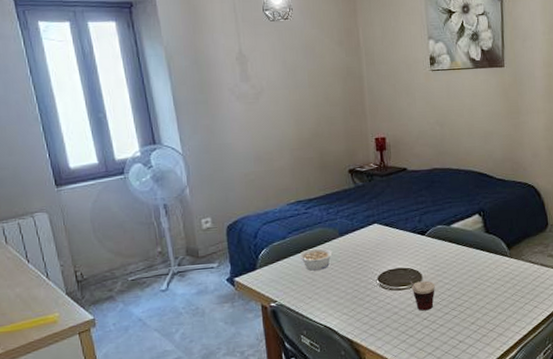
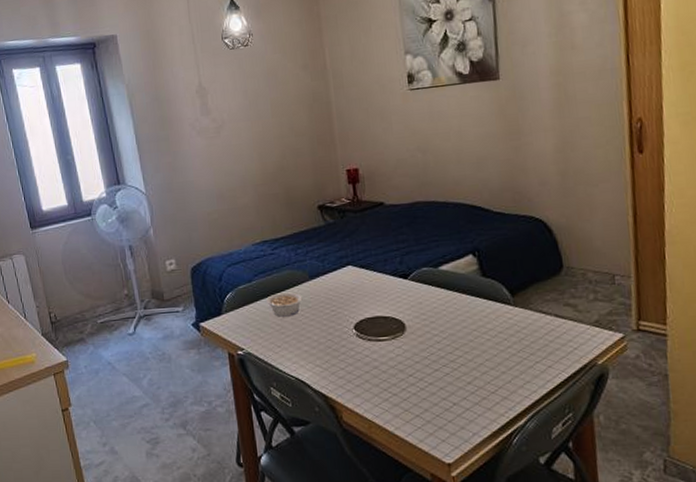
cup: present [399,280,435,311] -> none [378,330,422,366]

